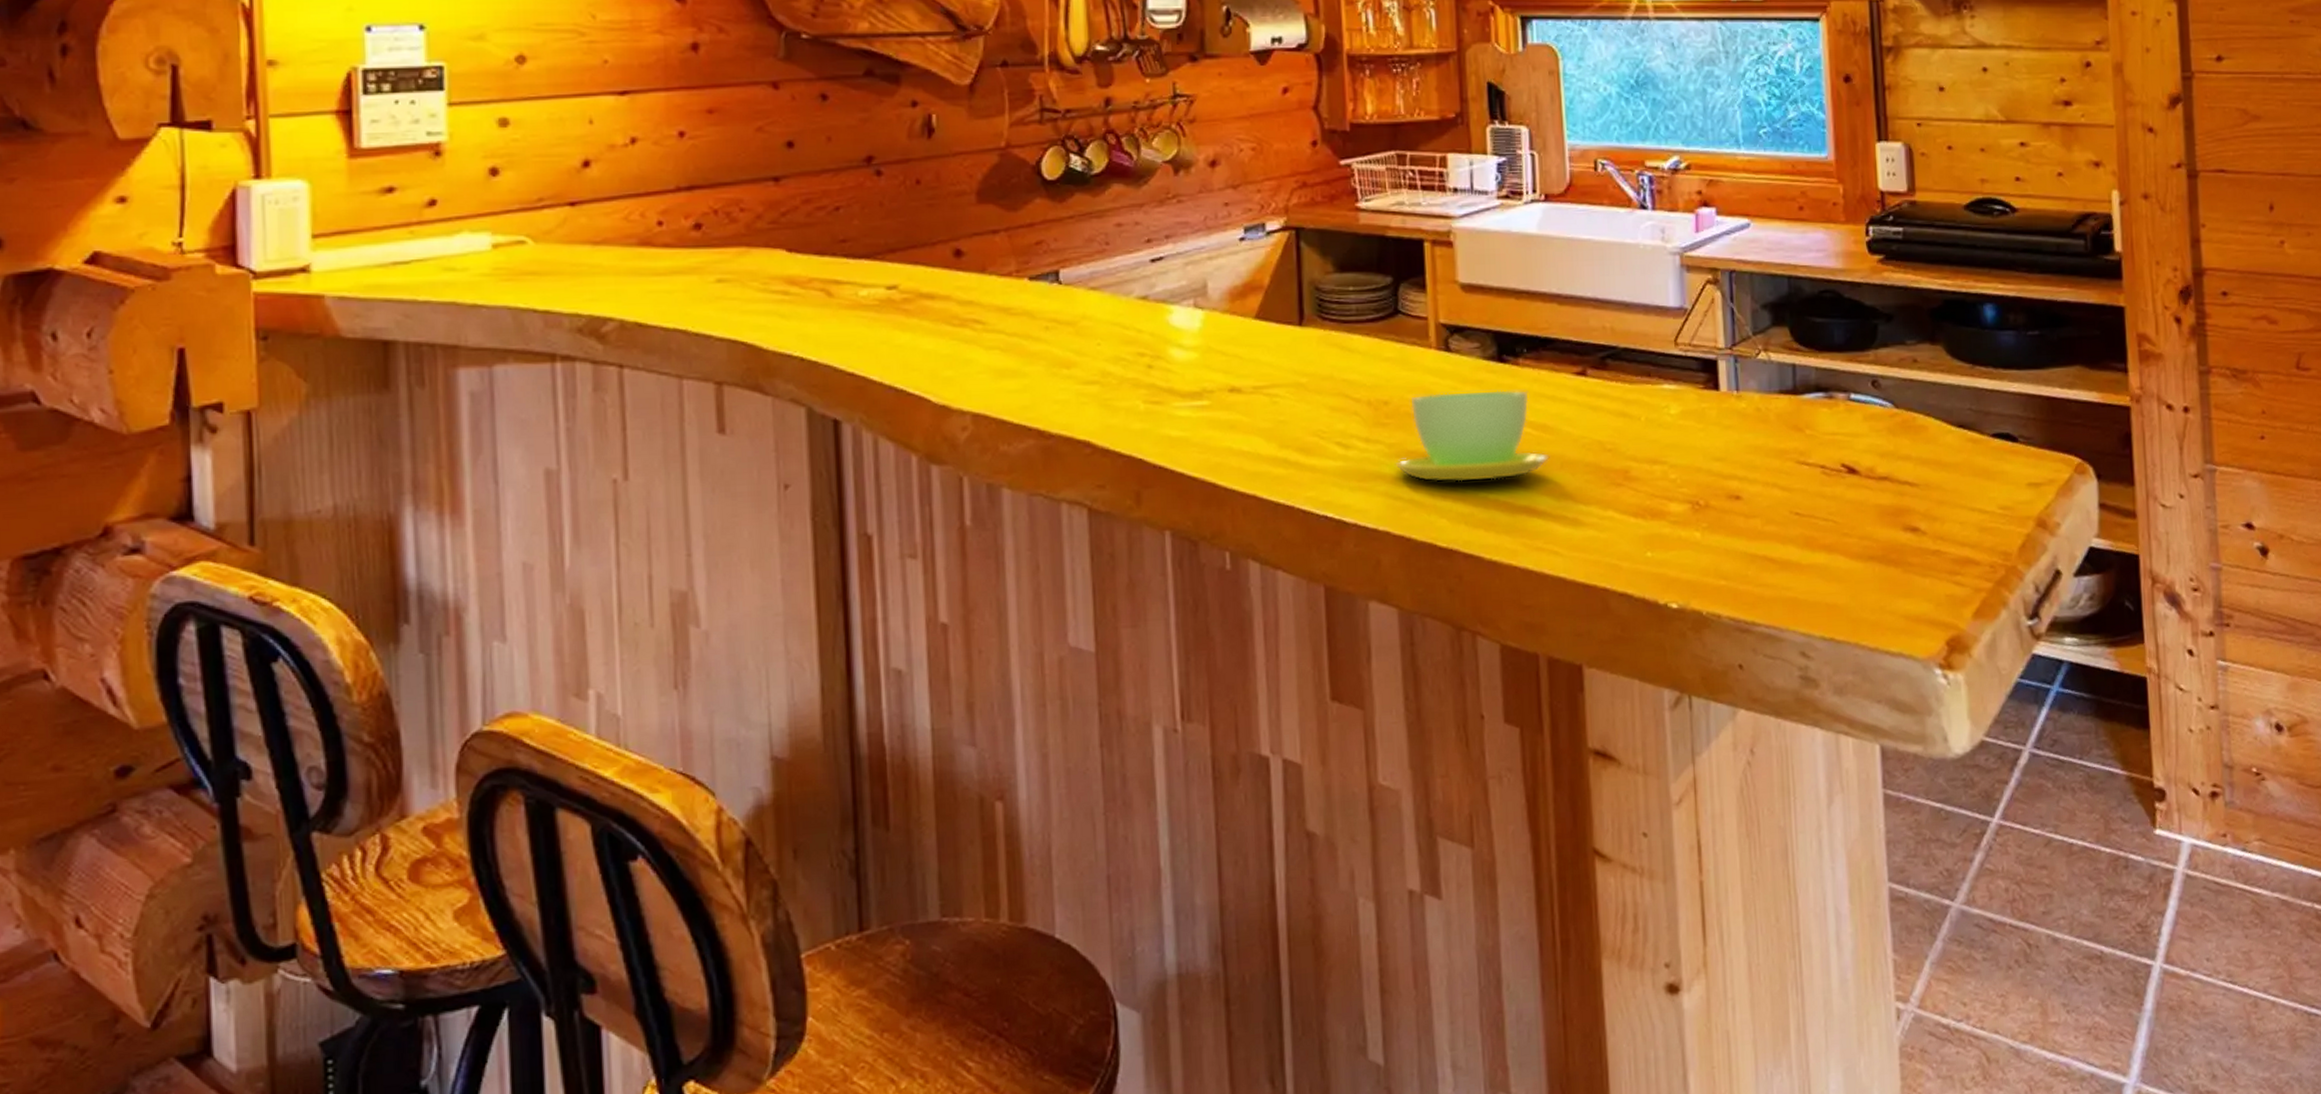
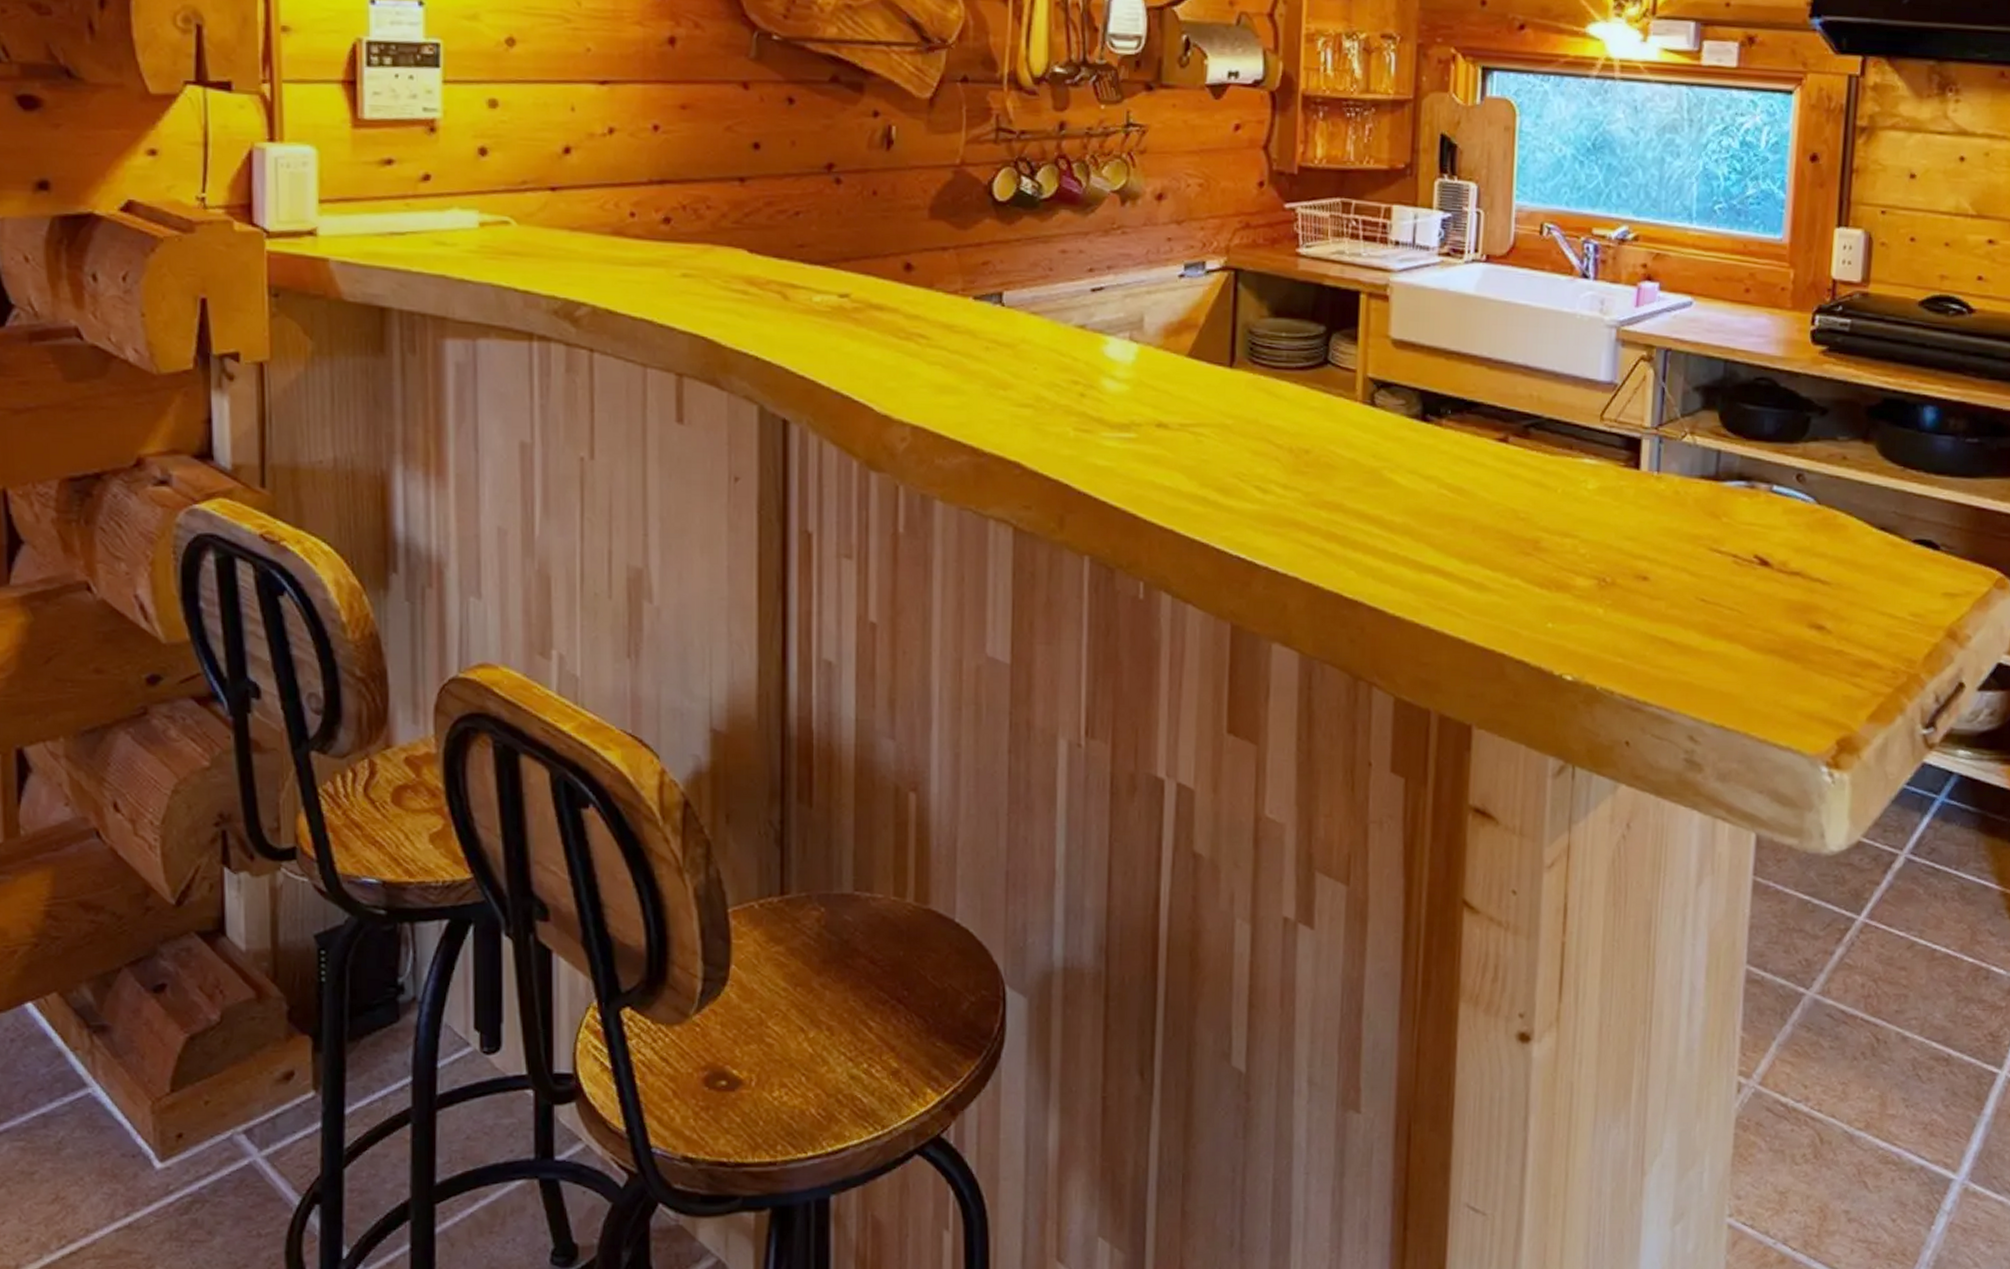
cup: present [1395,390,1550,482] -> none [1310,447,1463,537]

